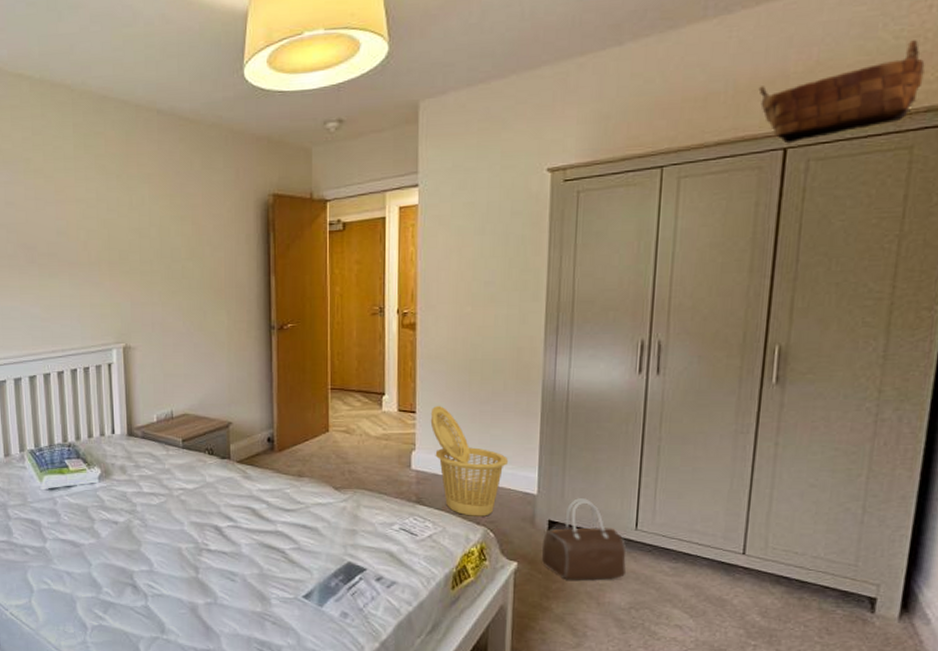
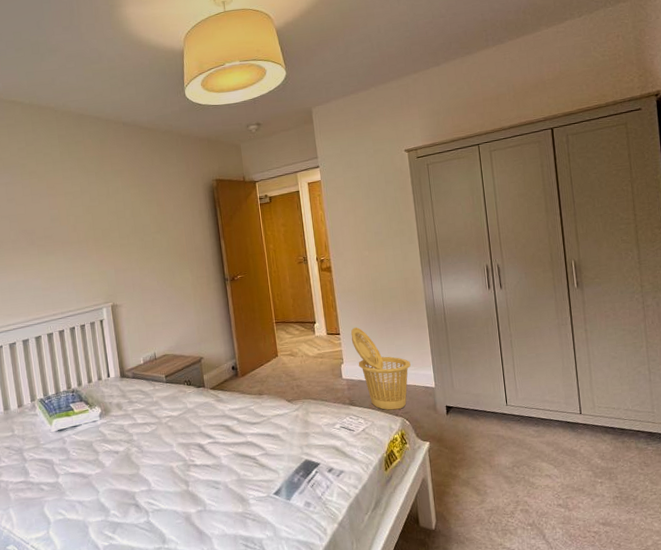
handbag: present [541,498,627,581] -> none [444,386,506,451]
woven basket: present [758,40,925,144] -> none [528,57,624,125]

